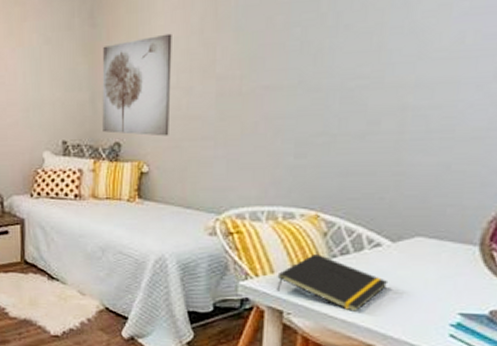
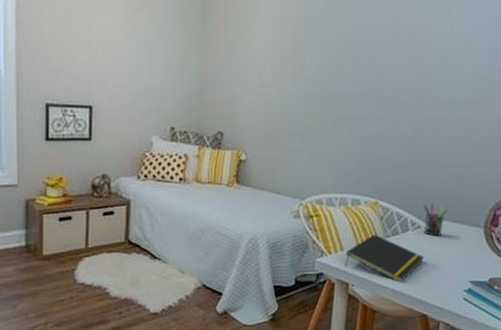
wall art: present [102,33,172,137] -> none [208,38,271,129]
pen holder: none [384,214,421,257] -> present [423,202,448,237]

